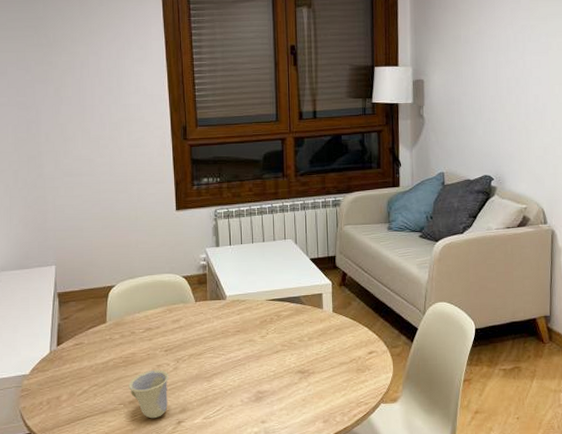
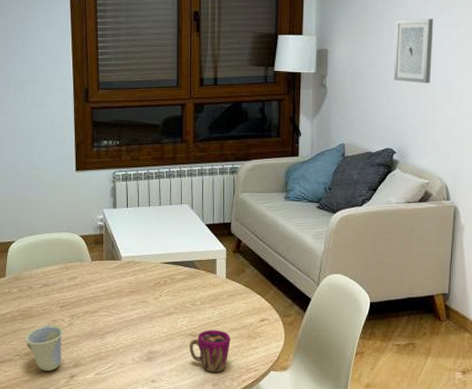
cup: none [298,365,340,409] -> present [189,330,231,372]
wall art: none [487,47,524,111] -> present [393,18,434,84]

